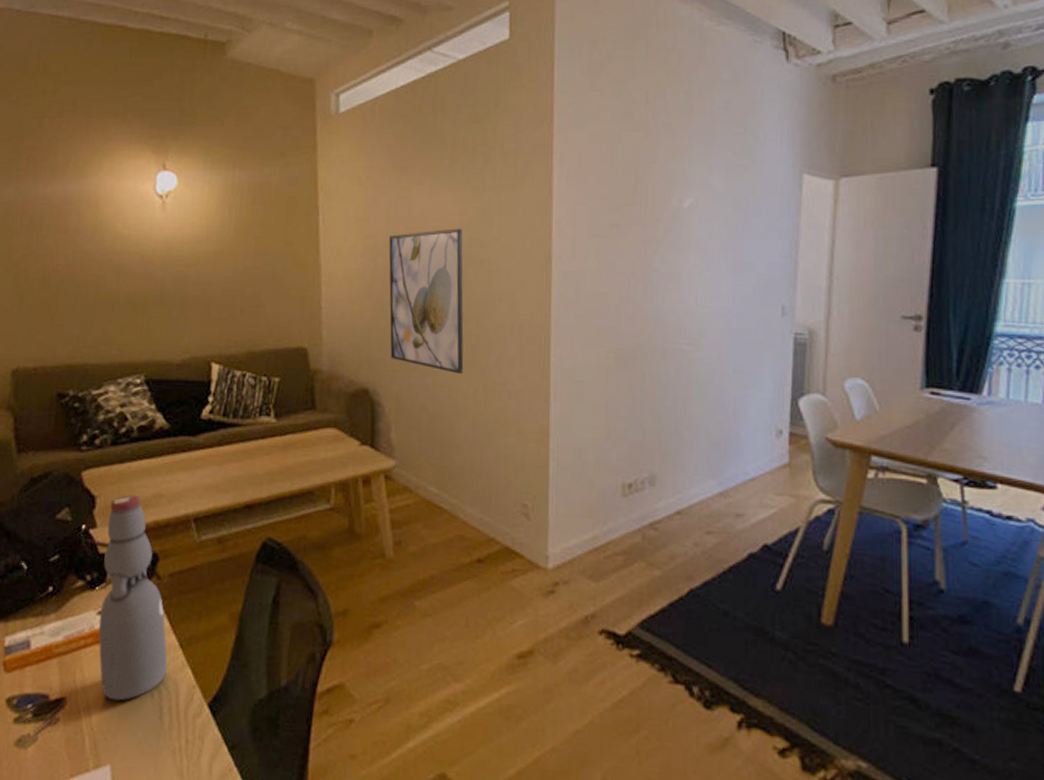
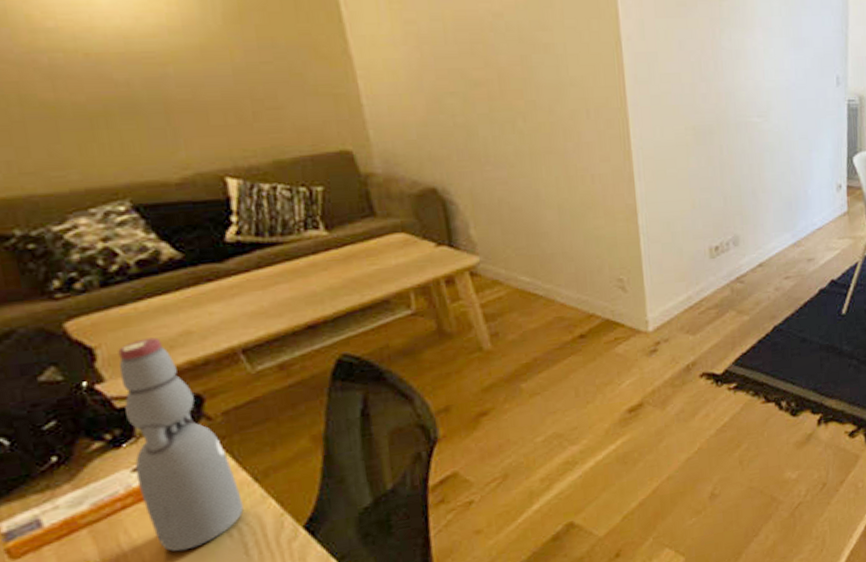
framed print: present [388,228,464,374] -> none [434,10,542,164]

